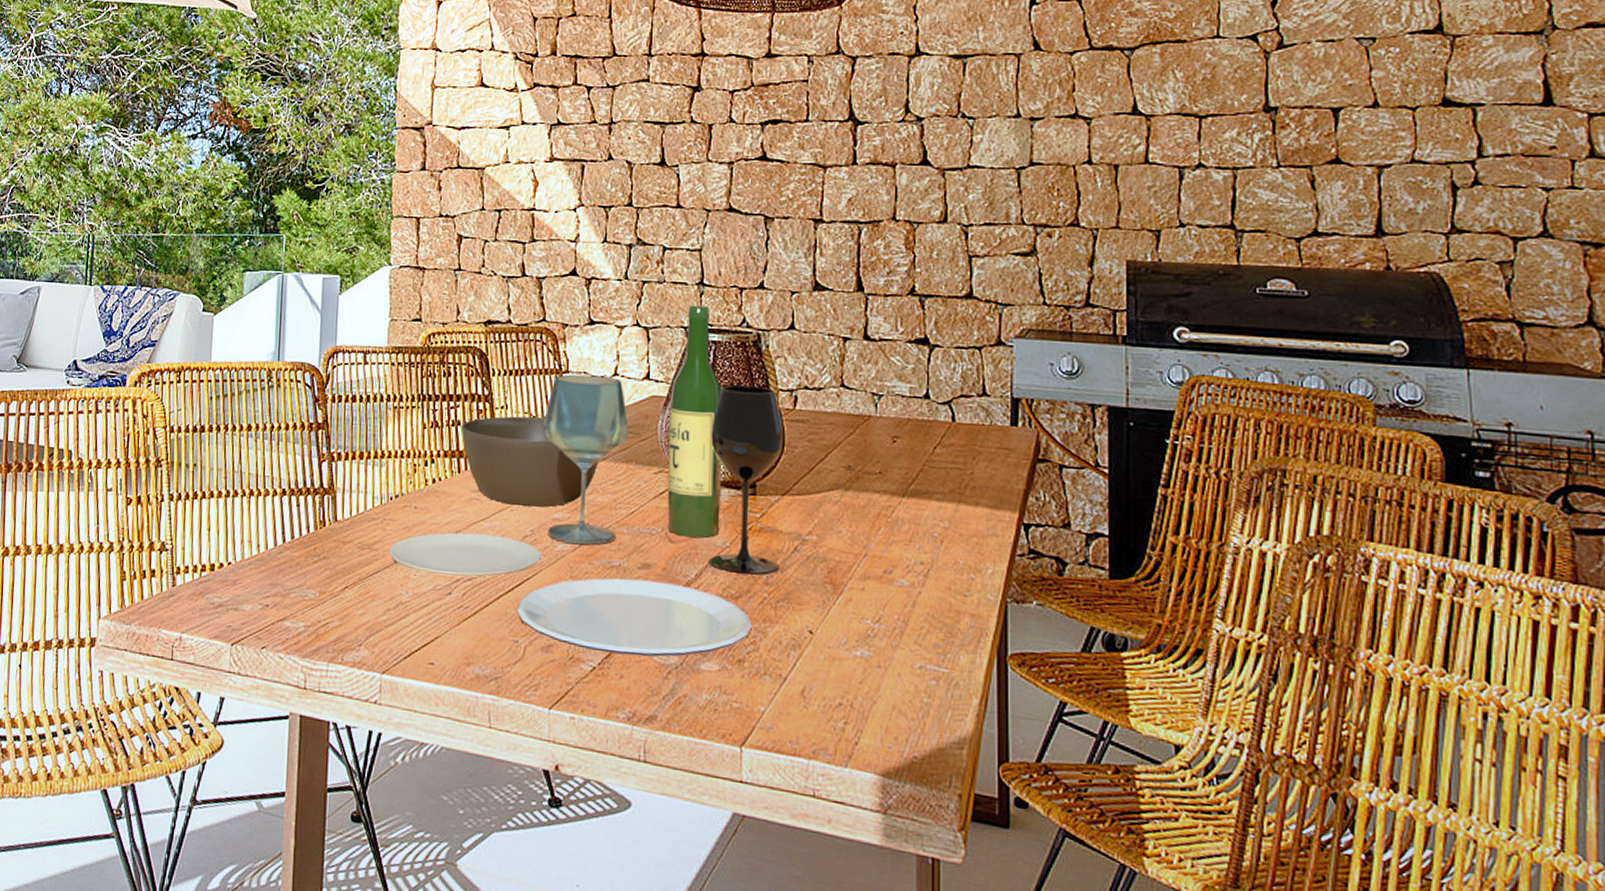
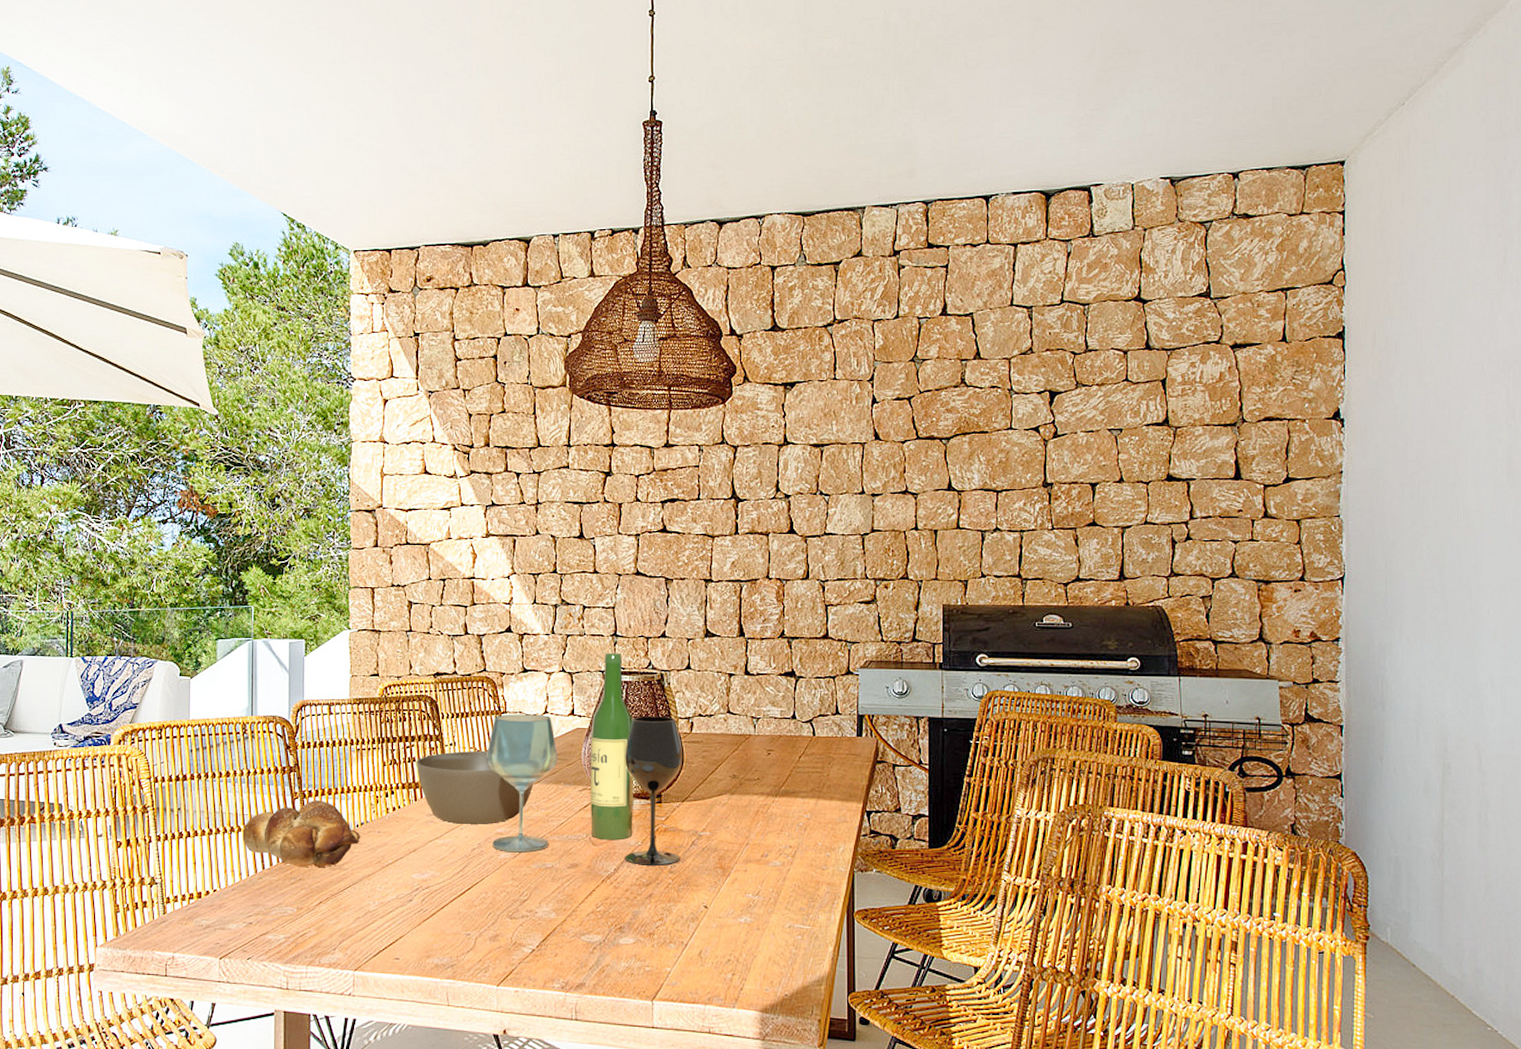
bread loaf: none [262,463,394,546] -> present [242,799,360,868]
plate: present [388,532,541,578] -> none [356,849,487,887]
plate: present [516,578,752,657] -> none [468,876,660,938]

